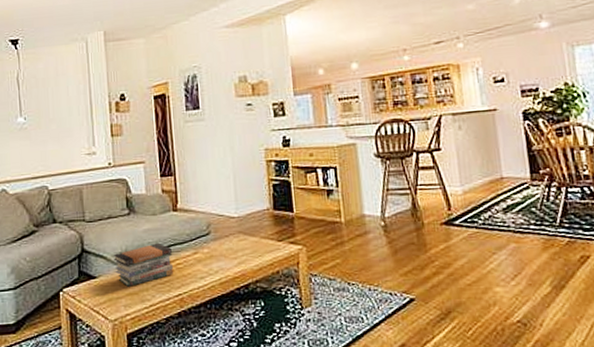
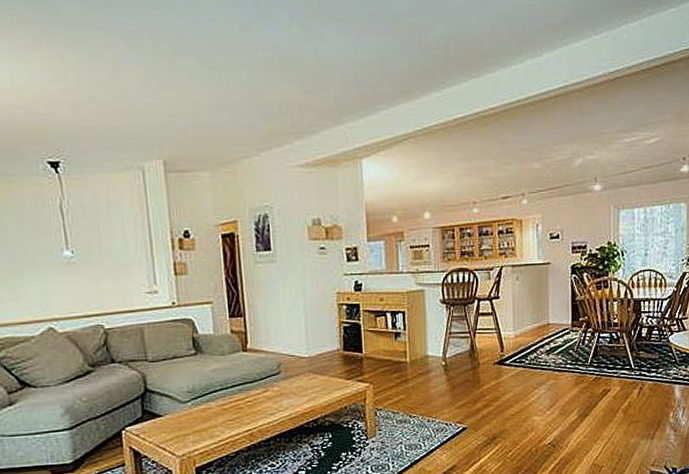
book stack: present [114,242,173,287] -> none [180,381,243,424]

